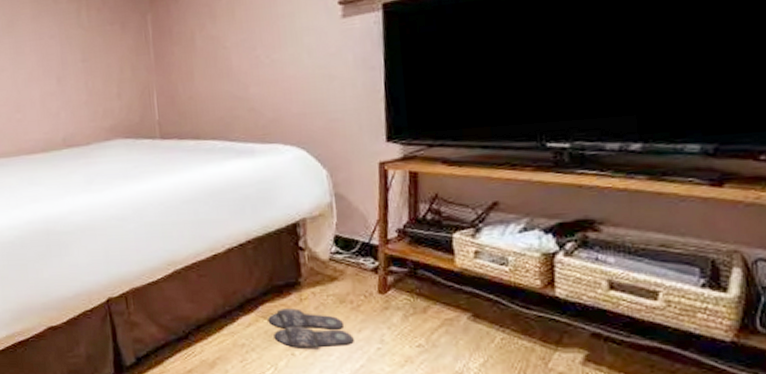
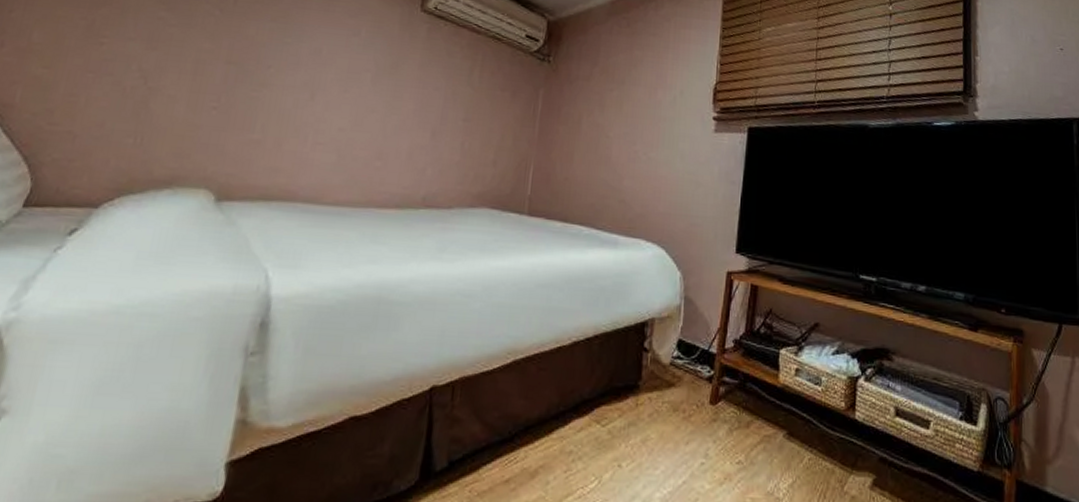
slippers: present [268,308,354,348] -> none [601,413,681,460]

